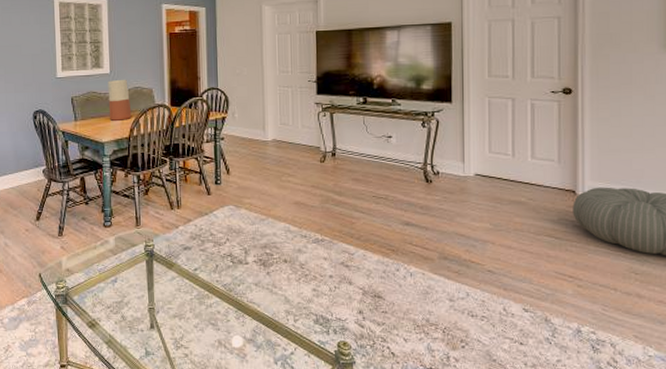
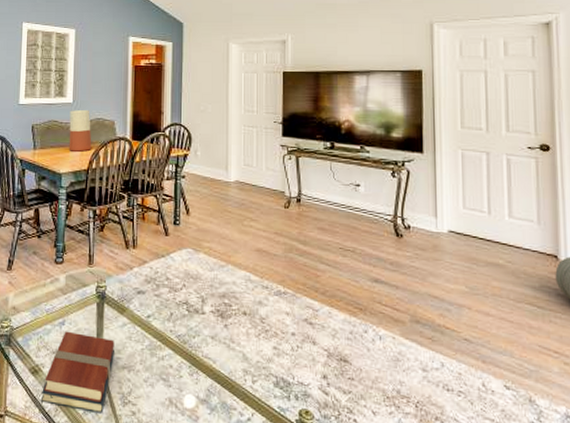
books: none [99,287,166,357] -> present [40,331,116,413]

